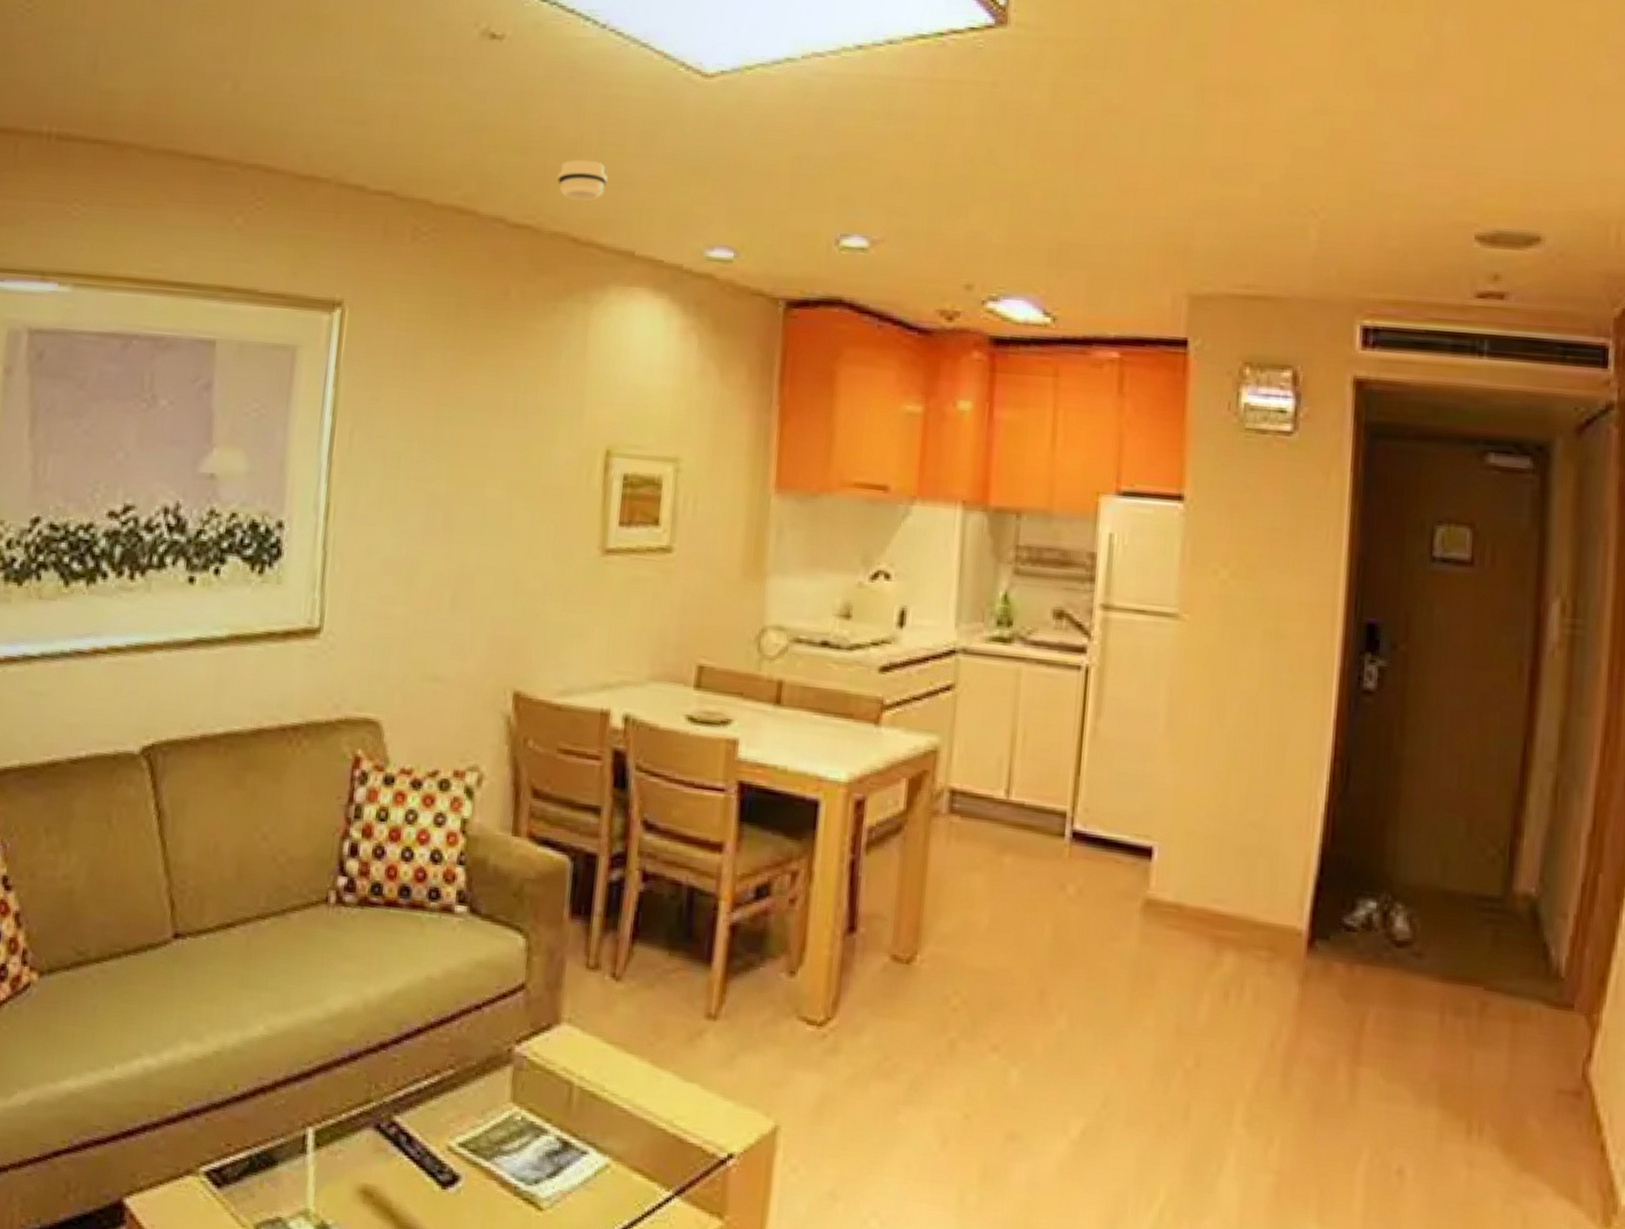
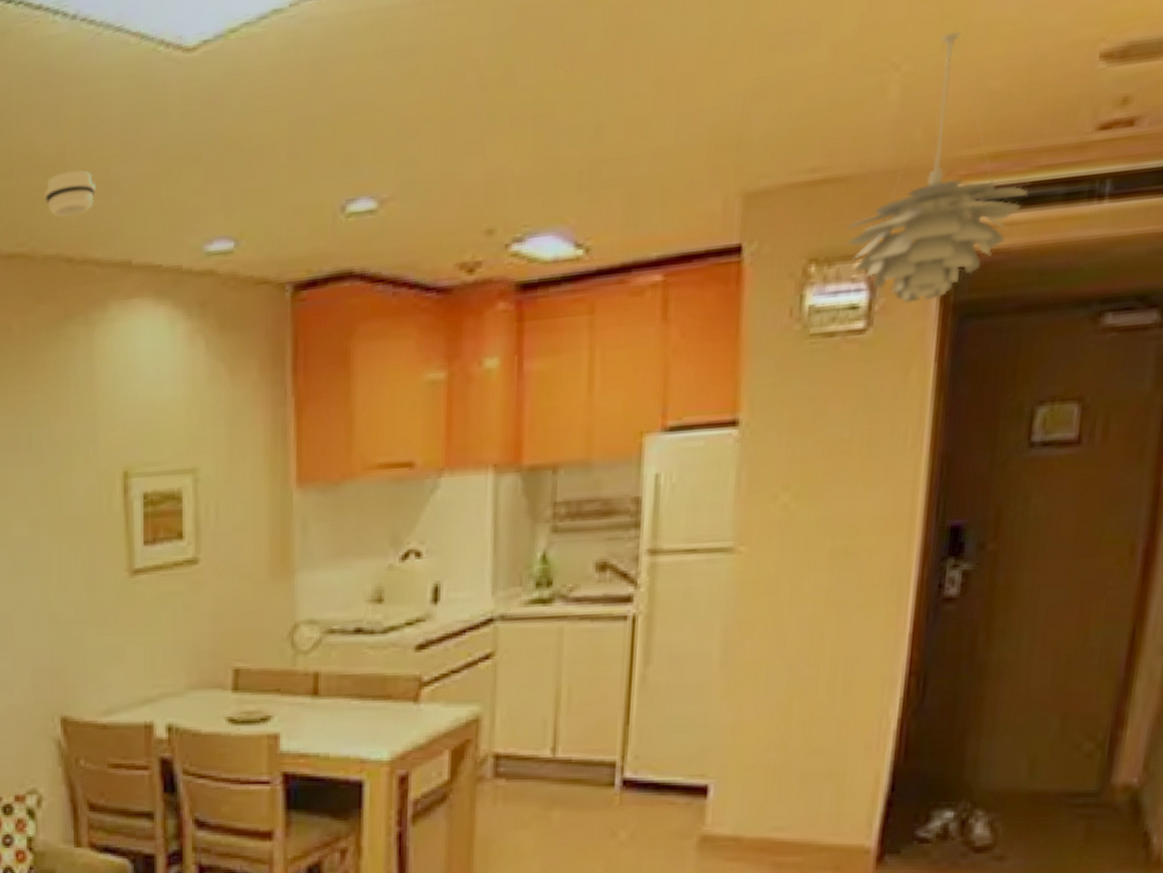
pendant light: none [1274,194,1423,416] -> present [845,30,1028,304]

